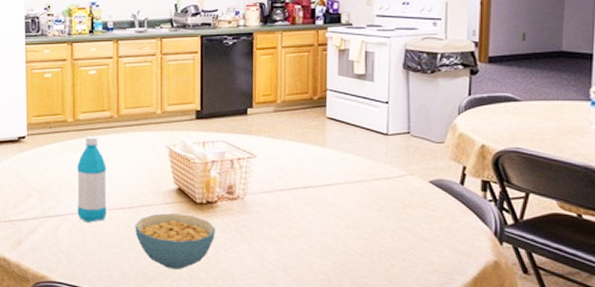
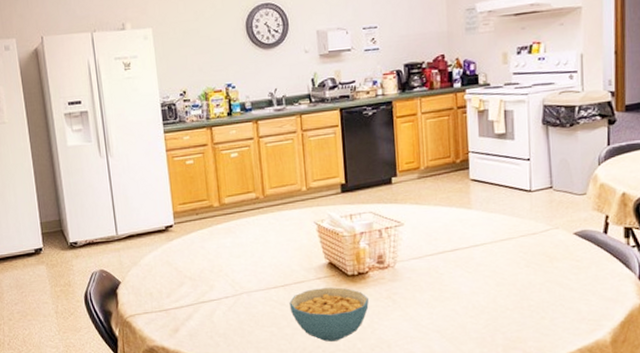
water bottle: present [77,136,107,222] -> none [227,218,261,304]

